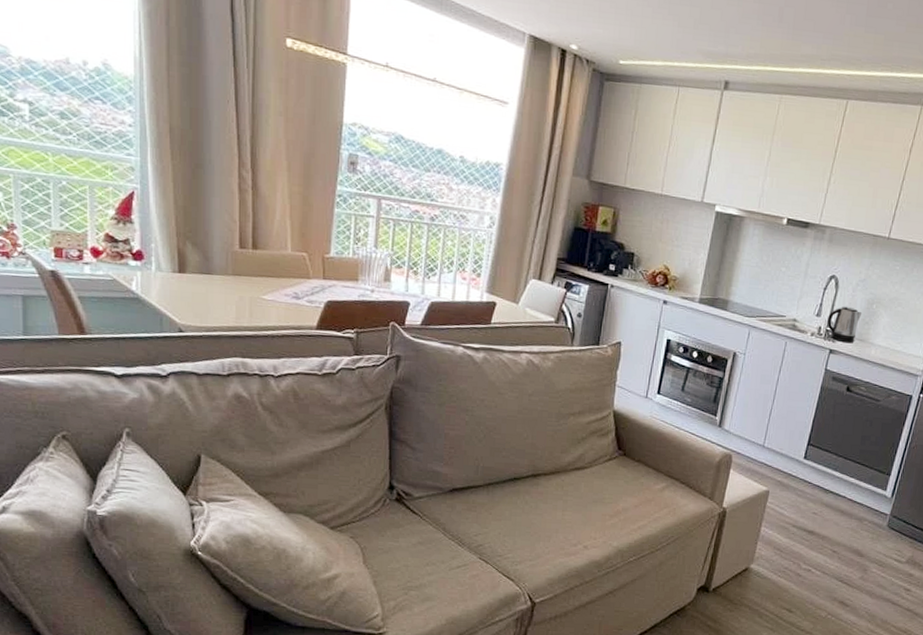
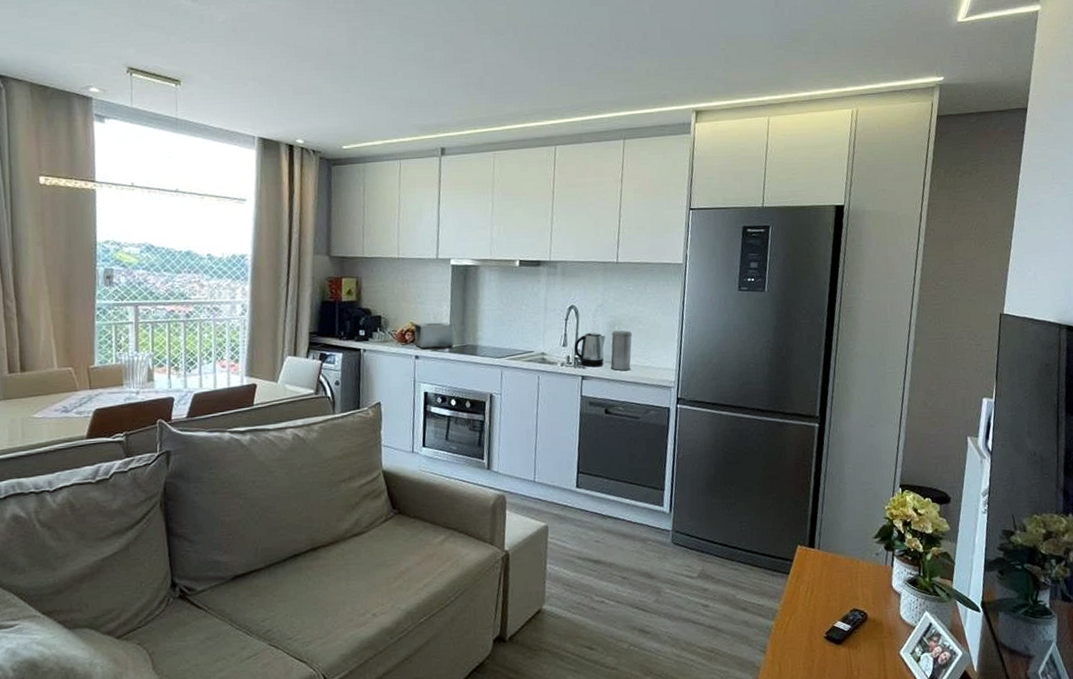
toaster: none [664,267,708,300] -> present [414,322,454,350]
canister: none [860,308,889,352] -> present [610,330,632,371]

